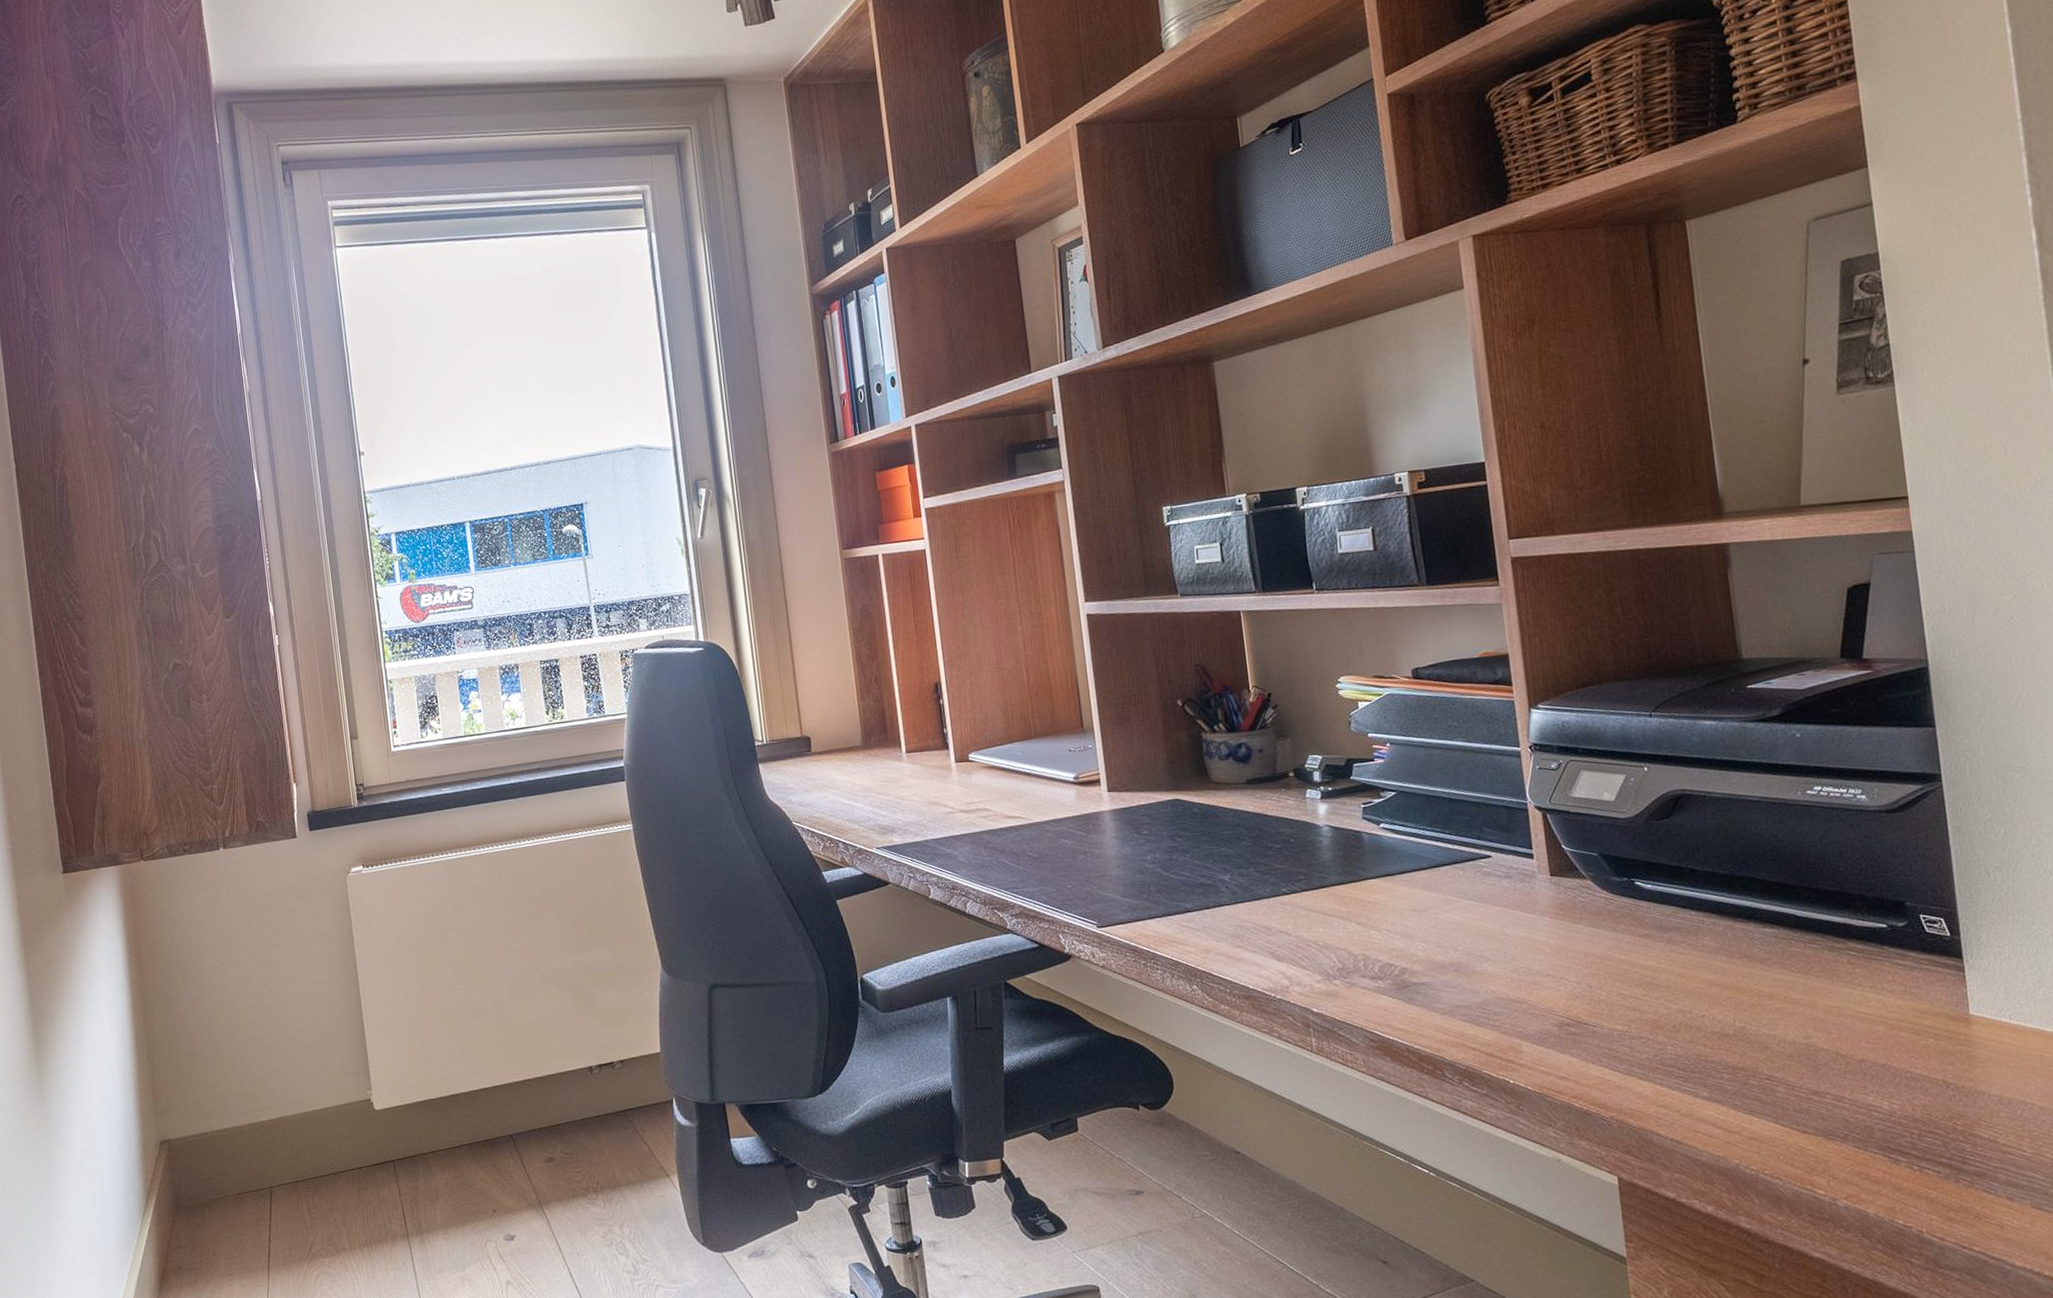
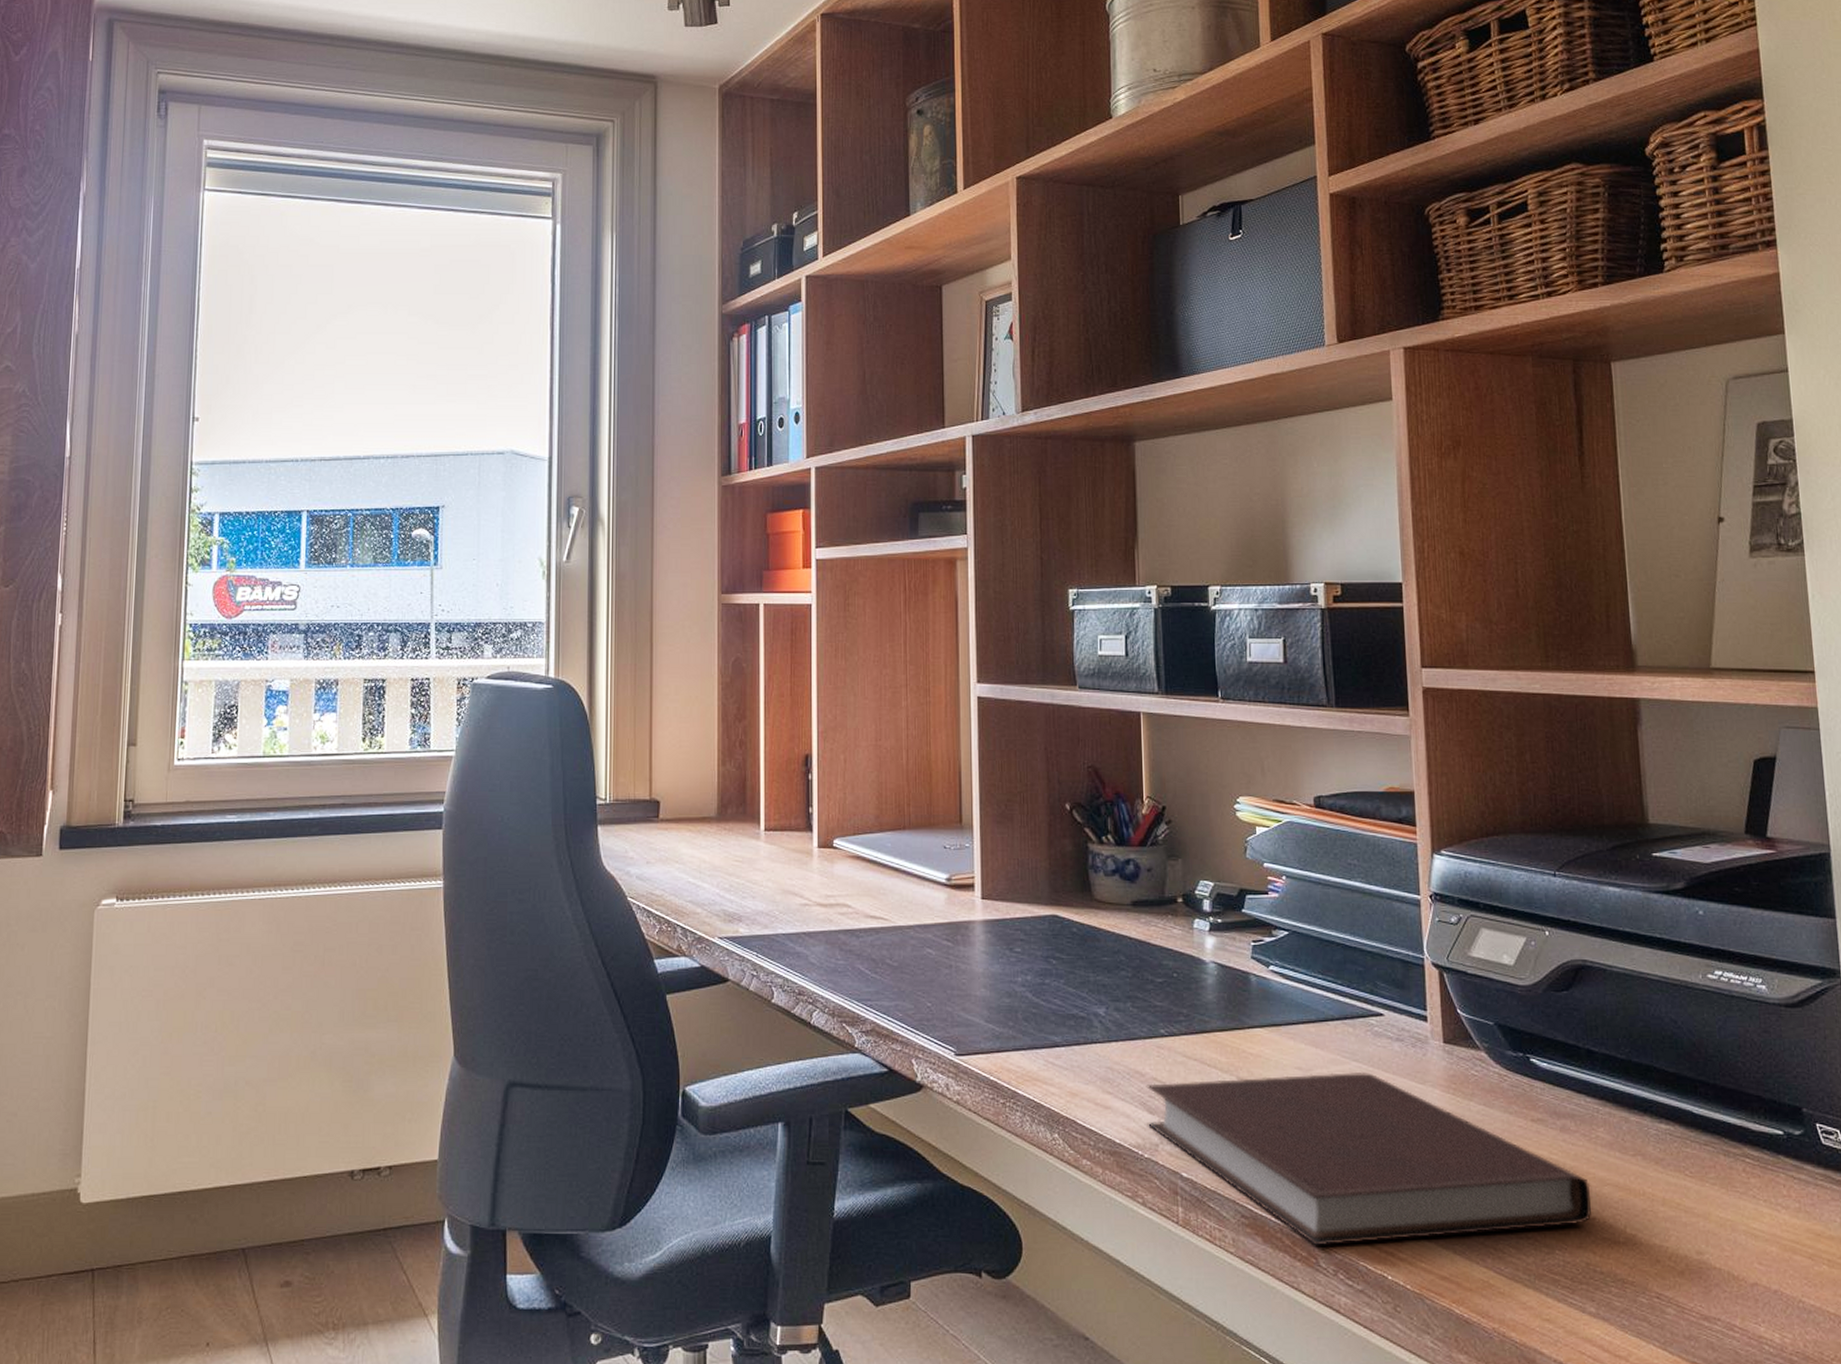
notebook: none [1273,908,1701,1060] -> present [1146,1073,1592,1246]

